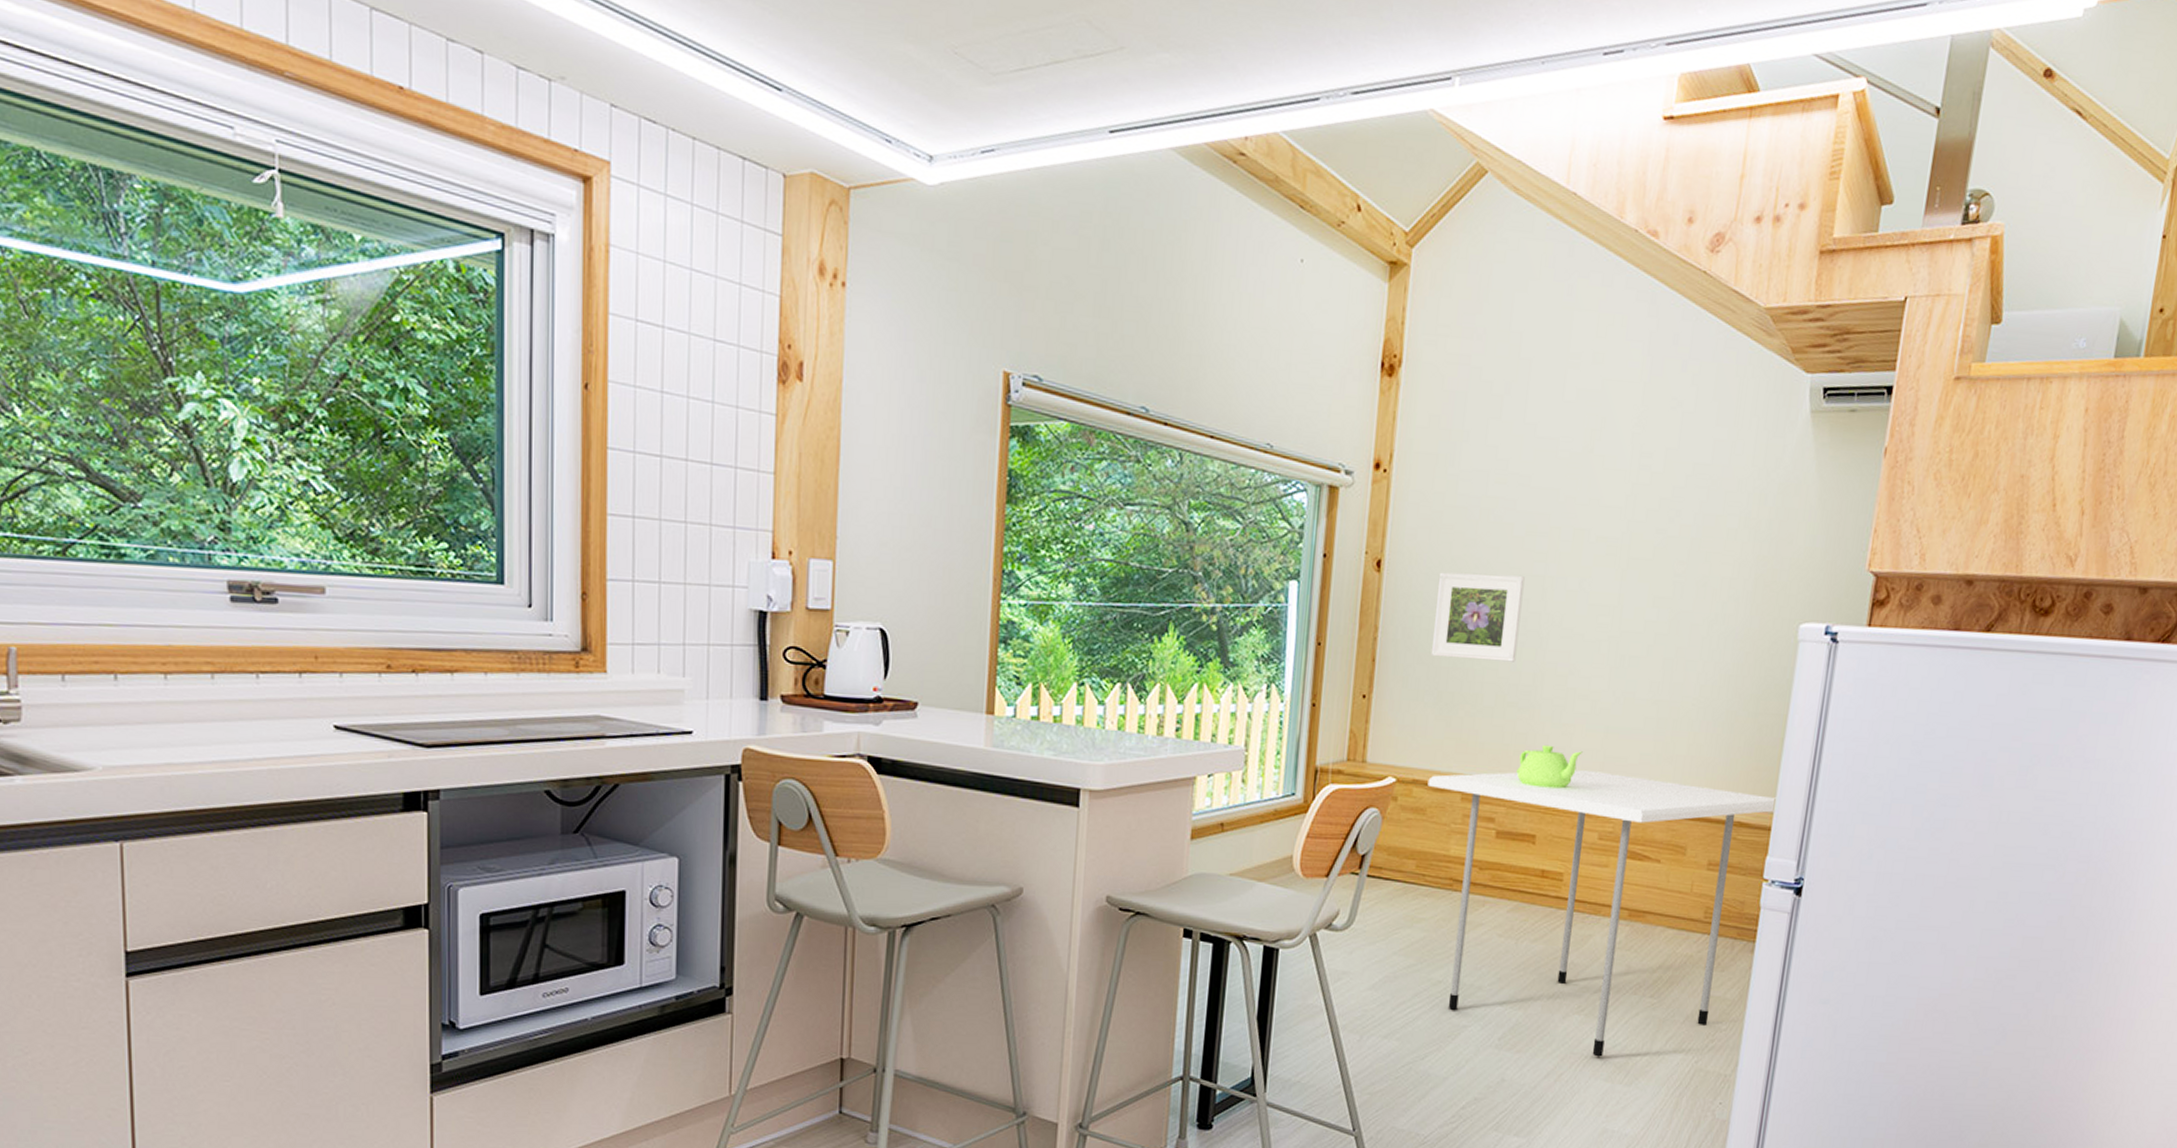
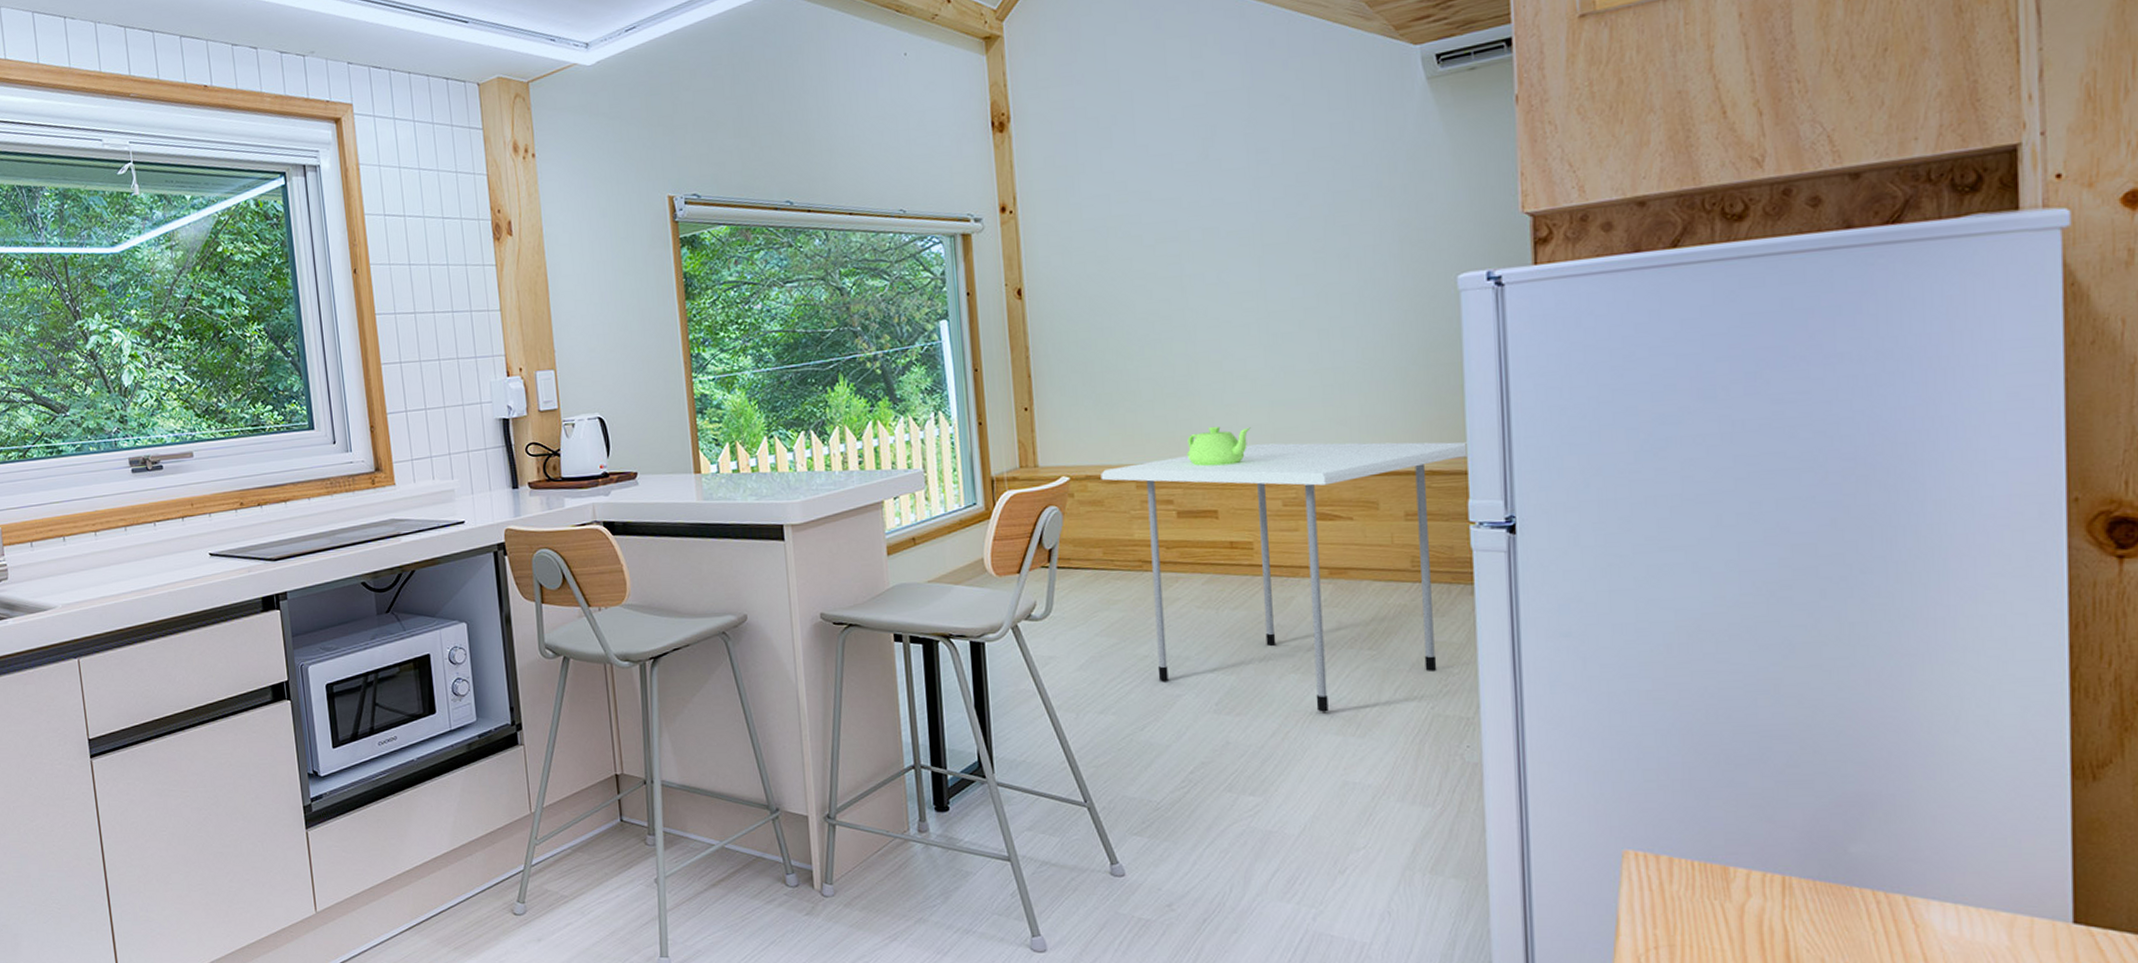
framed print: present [1430,572,1525,662] -> none [1078,278,1167,364]

